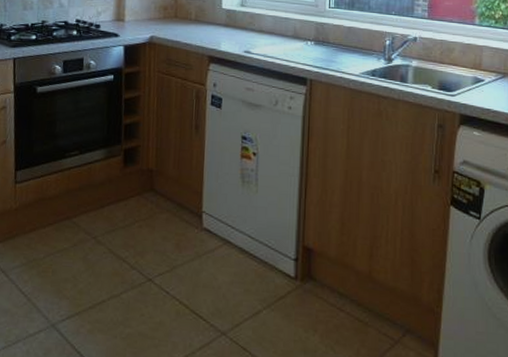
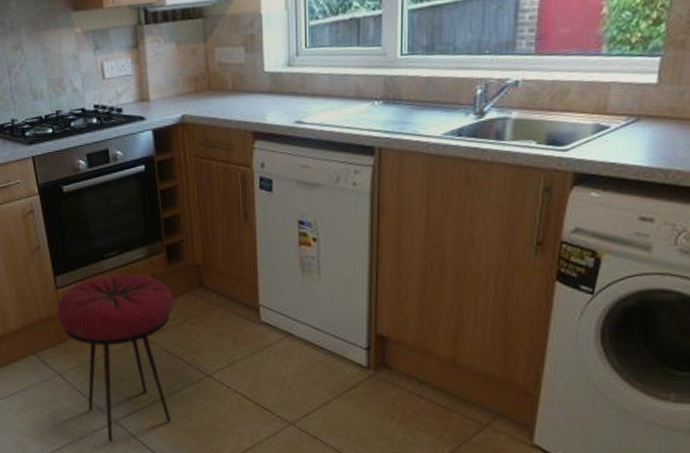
stool: none [12,172,126,347] -> present [57,273,175,441]

